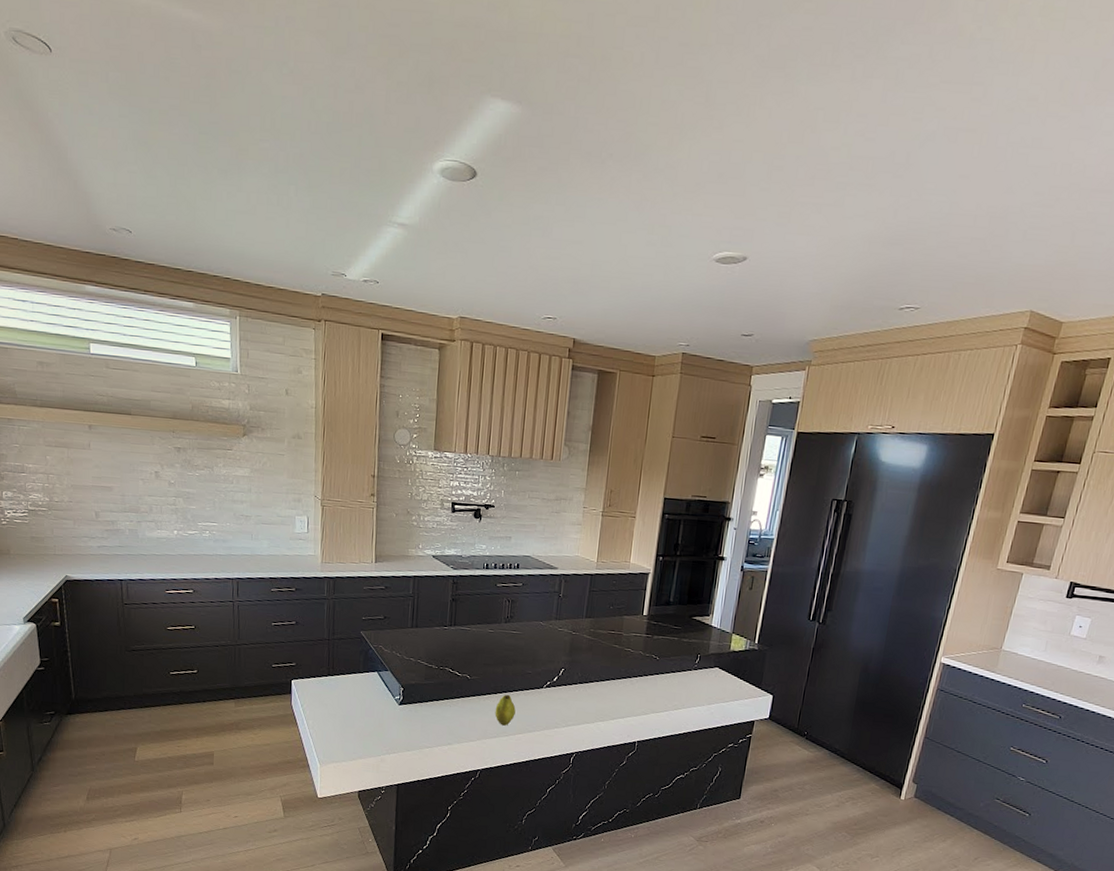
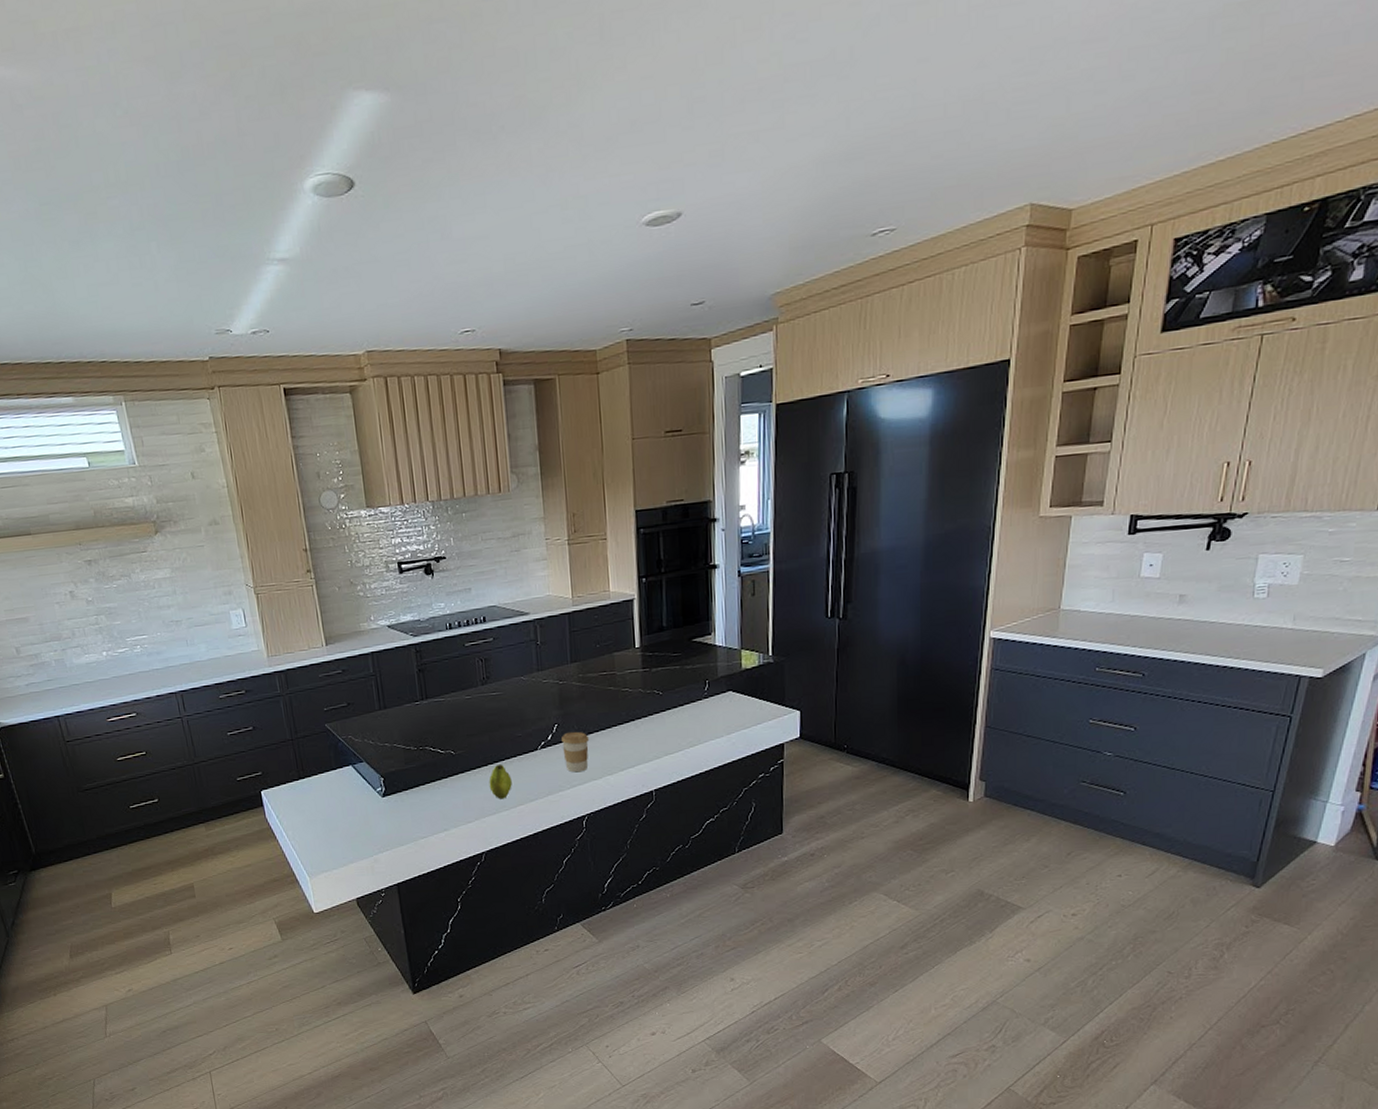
coffee cup: none [564,677,590,714] -> present [561,731,590,773]

